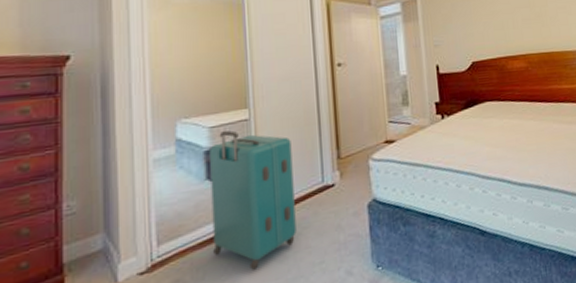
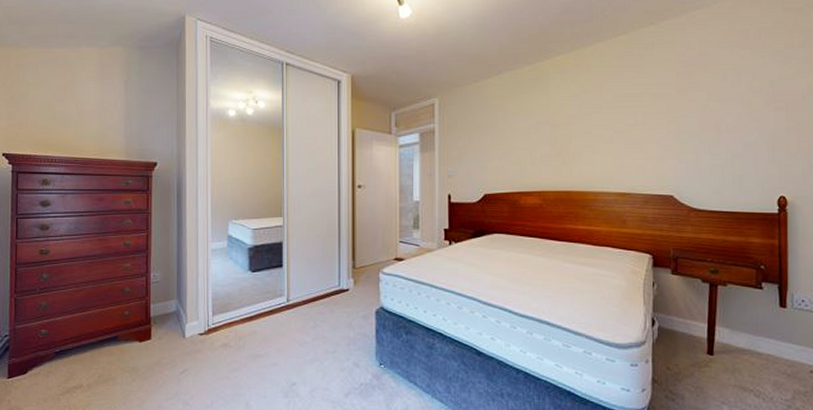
suitcase: present [210,130,297,272] -> none [252,234,315,349]

